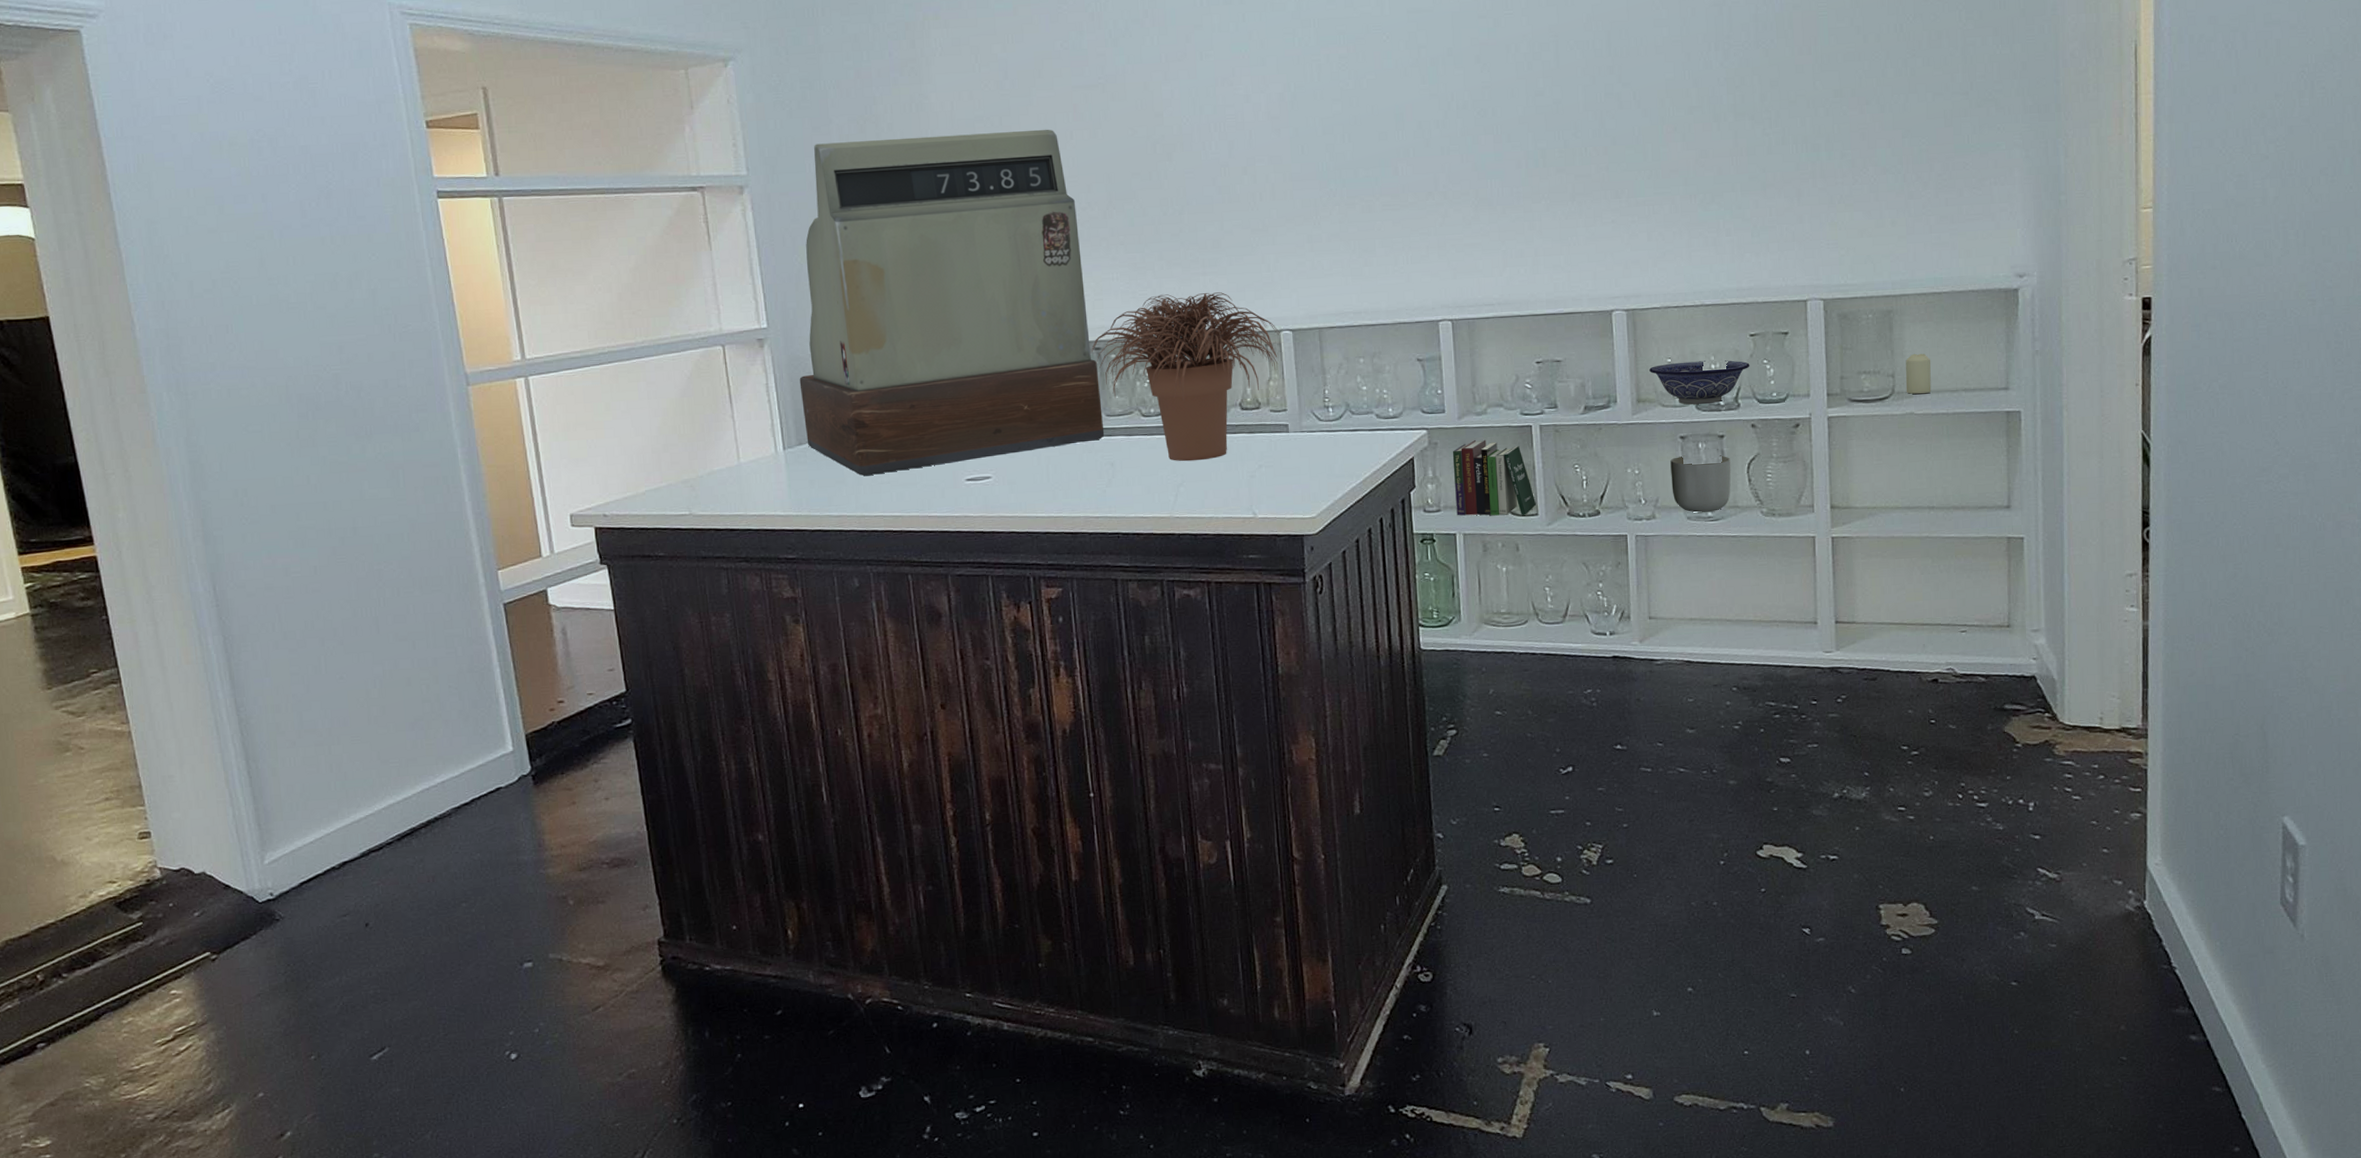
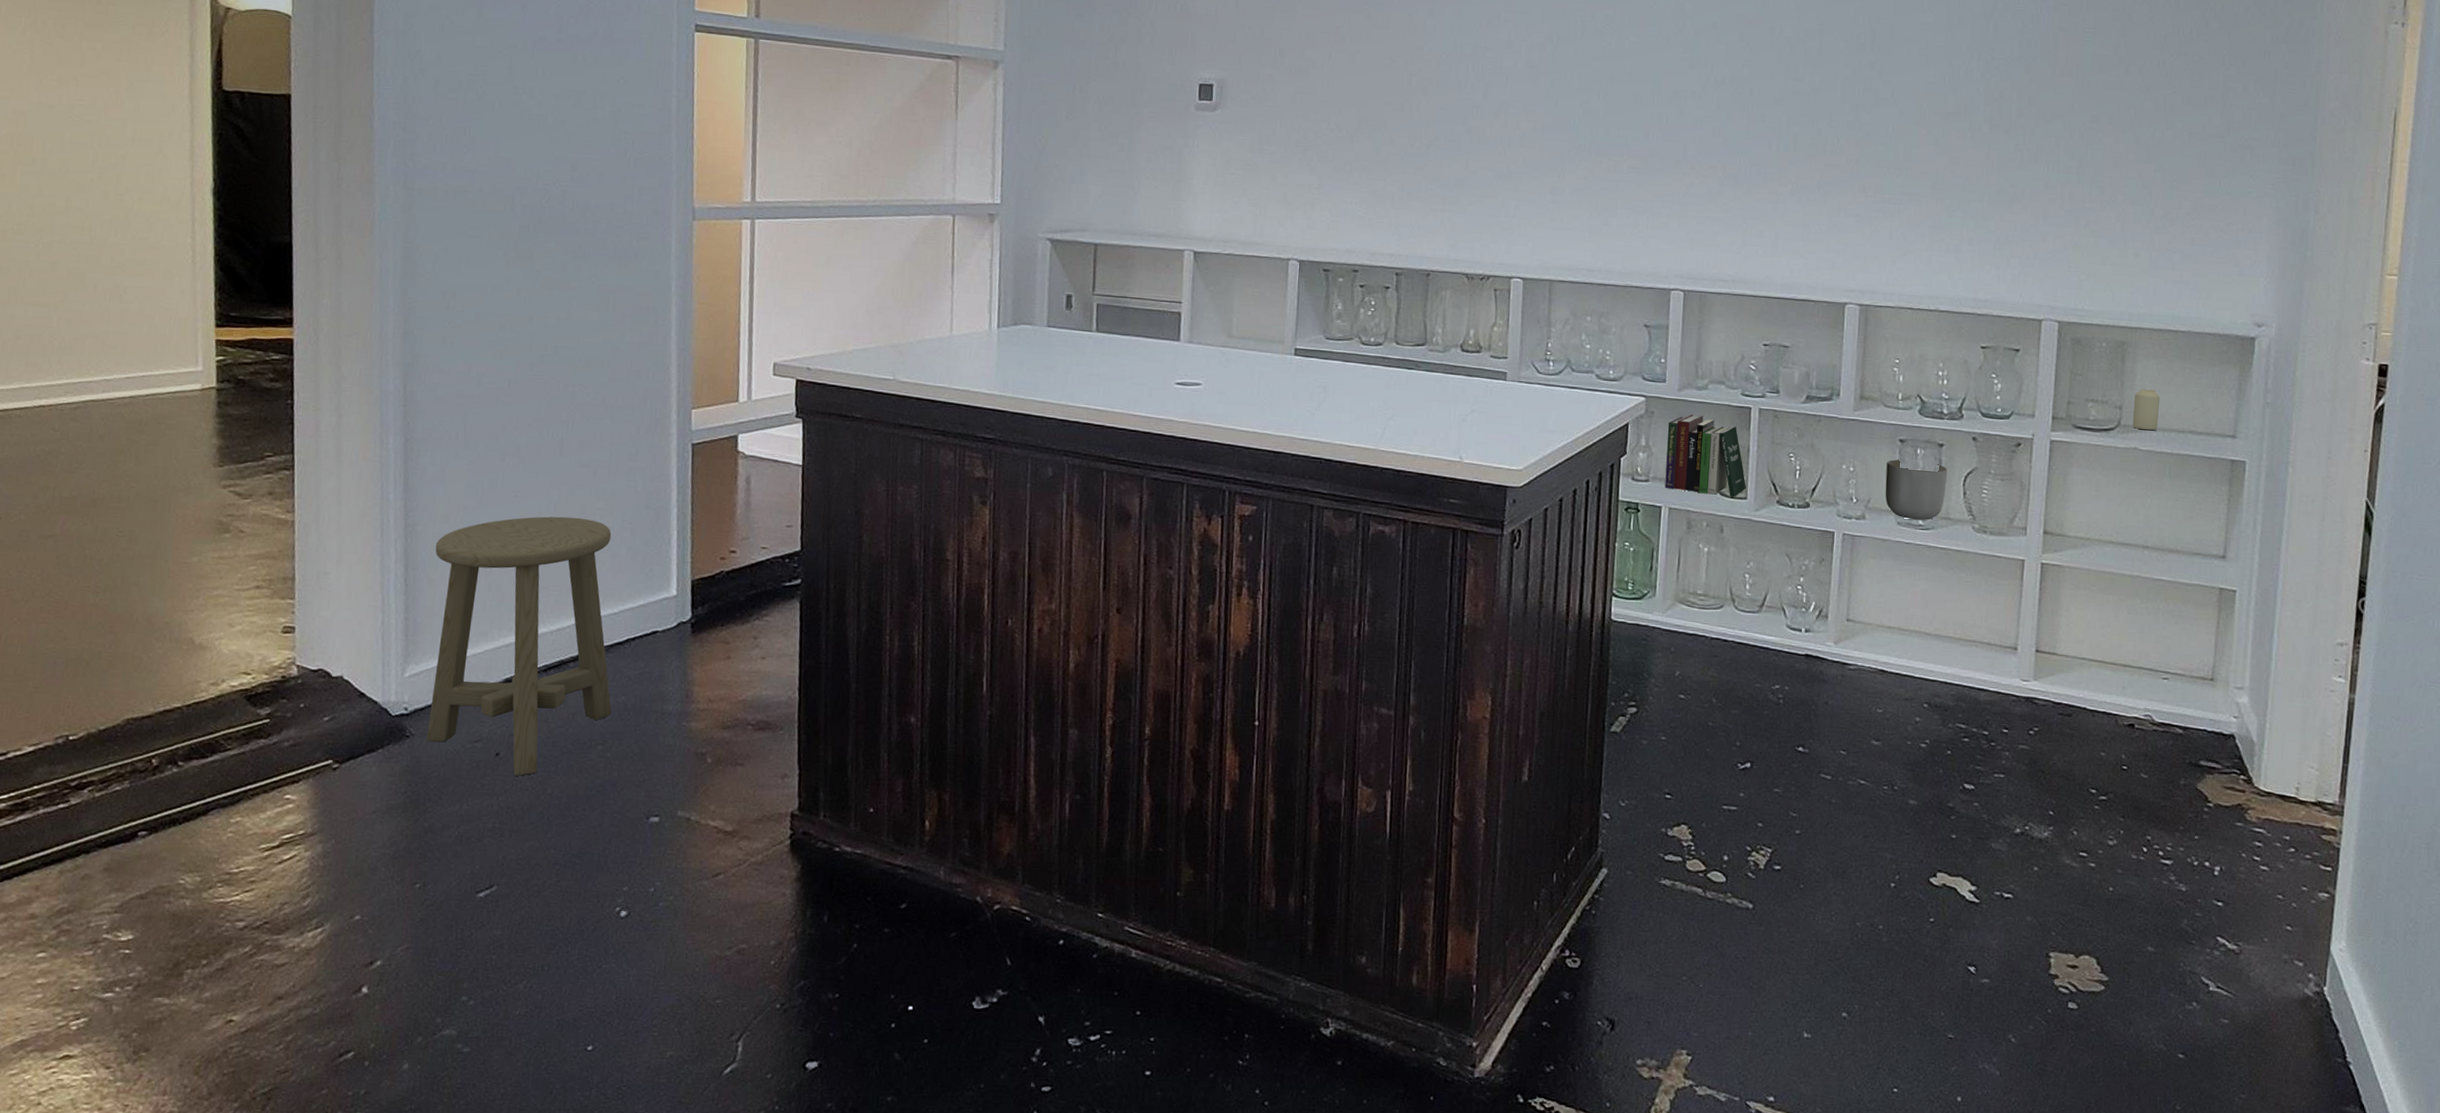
stool: none [271,690,470,942] -> present [426,516,612,776]
cash register: present [799,129,1105,476] -> none [1022,30,1325,366]
potted plant: present [1091,292,1281,462] -> none [1320,225,1512,397]
decorative bowl: present [1649,360,1750,405] -> none [1876,364,1978,411]

